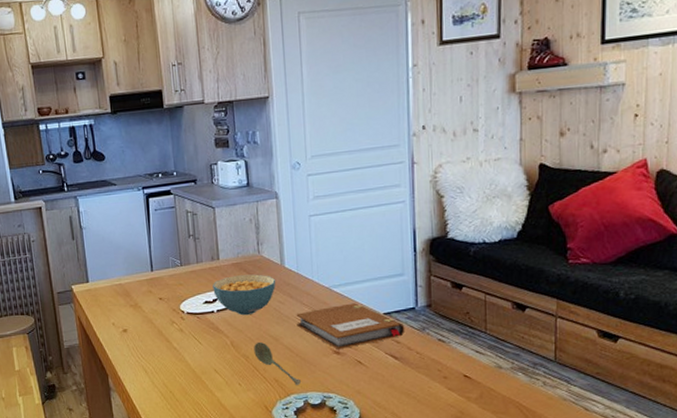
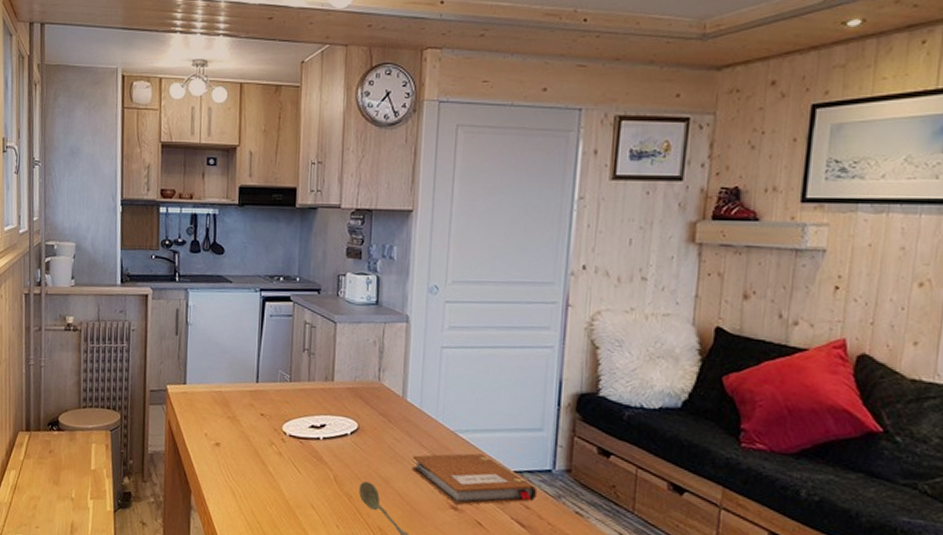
cereal bowl: present [213,274,276,316] -> none [322,401,395,449]

